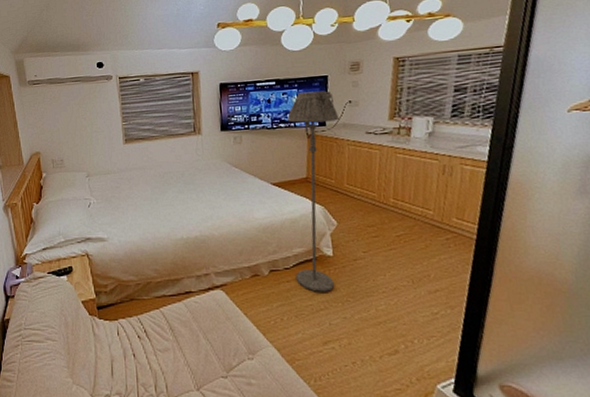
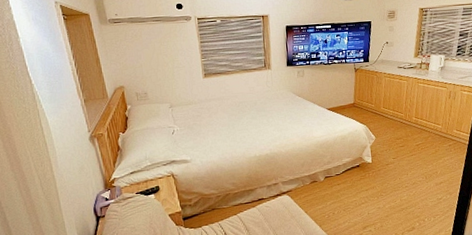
floor lamp: present [287,90,340,292] -> none [340,33,379,191]

